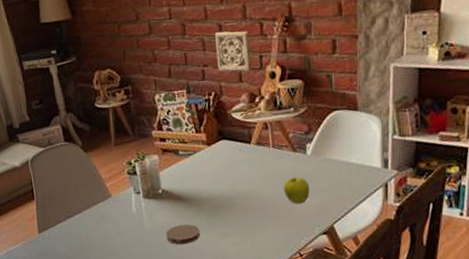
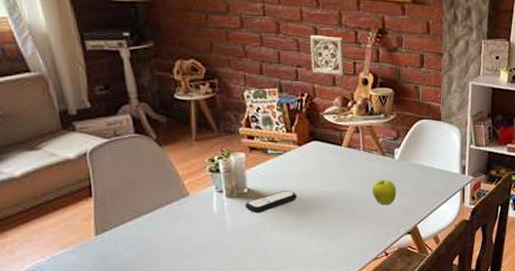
remote control: none [160,190,209,213] -> present [244,191,297,213]
coaster: present [166,224,201,245] -> none [250,225,288,246]

